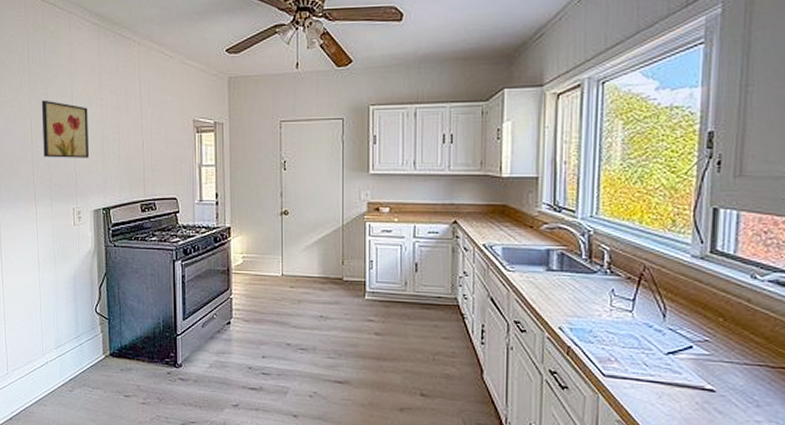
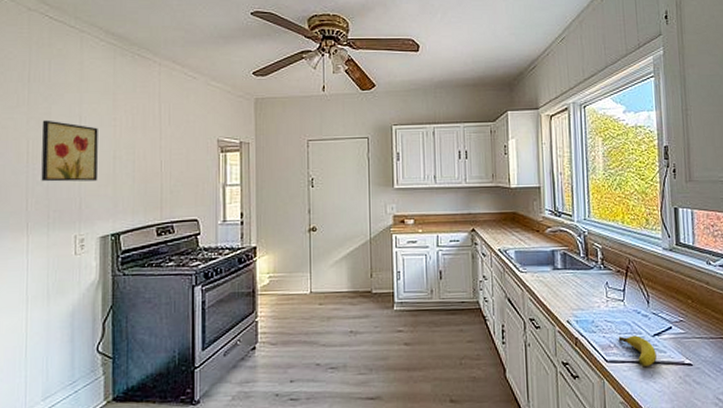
banana: none [621,350,668,386] -> present [618,335,657,366]

